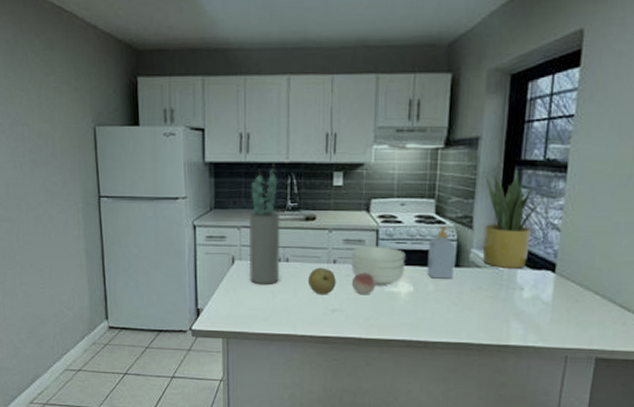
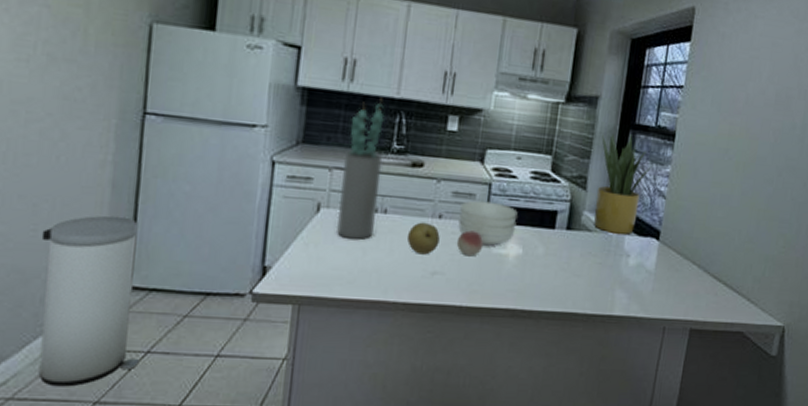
pedal bin: none [47,275,121,397] -> present [38,215,140,387]
soap bottle: present [427,226,456,279] -> none [537,185,569,242]

